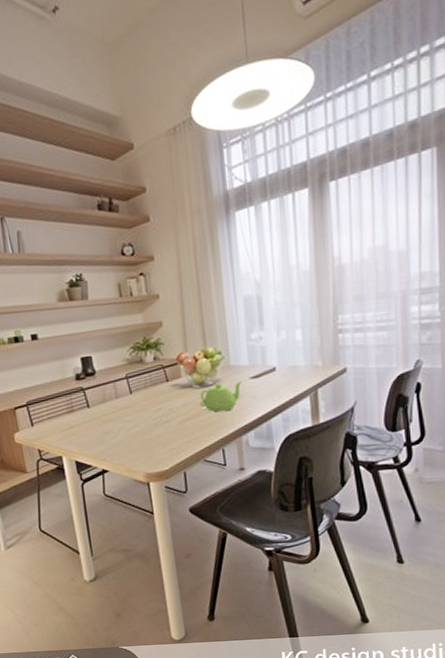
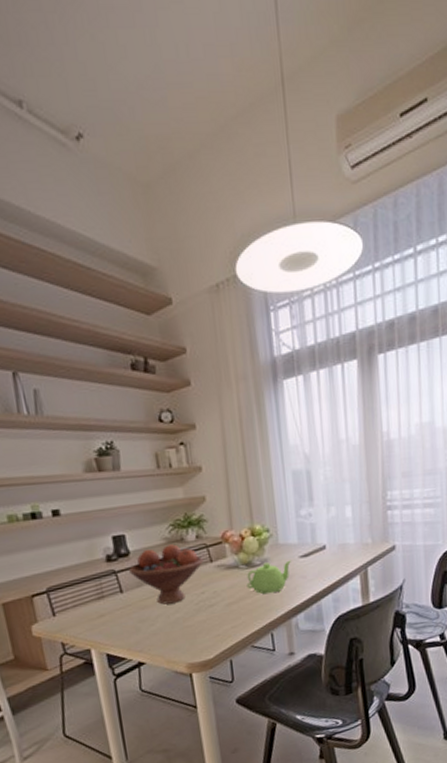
fruit bowl: none [94,365,160,419] -> present [128,544,203,605]

